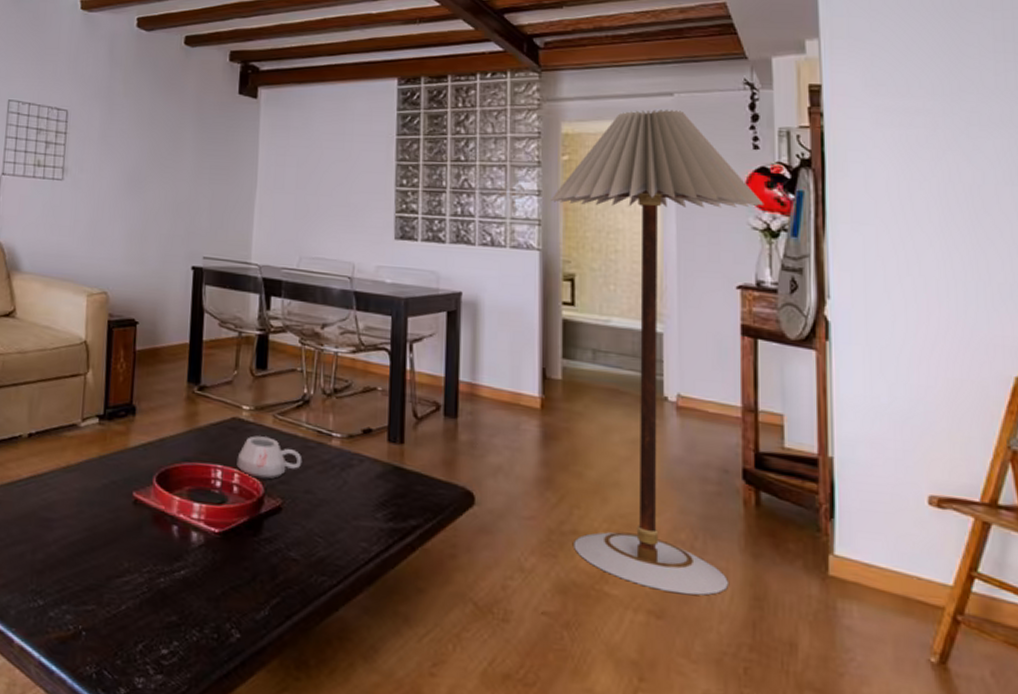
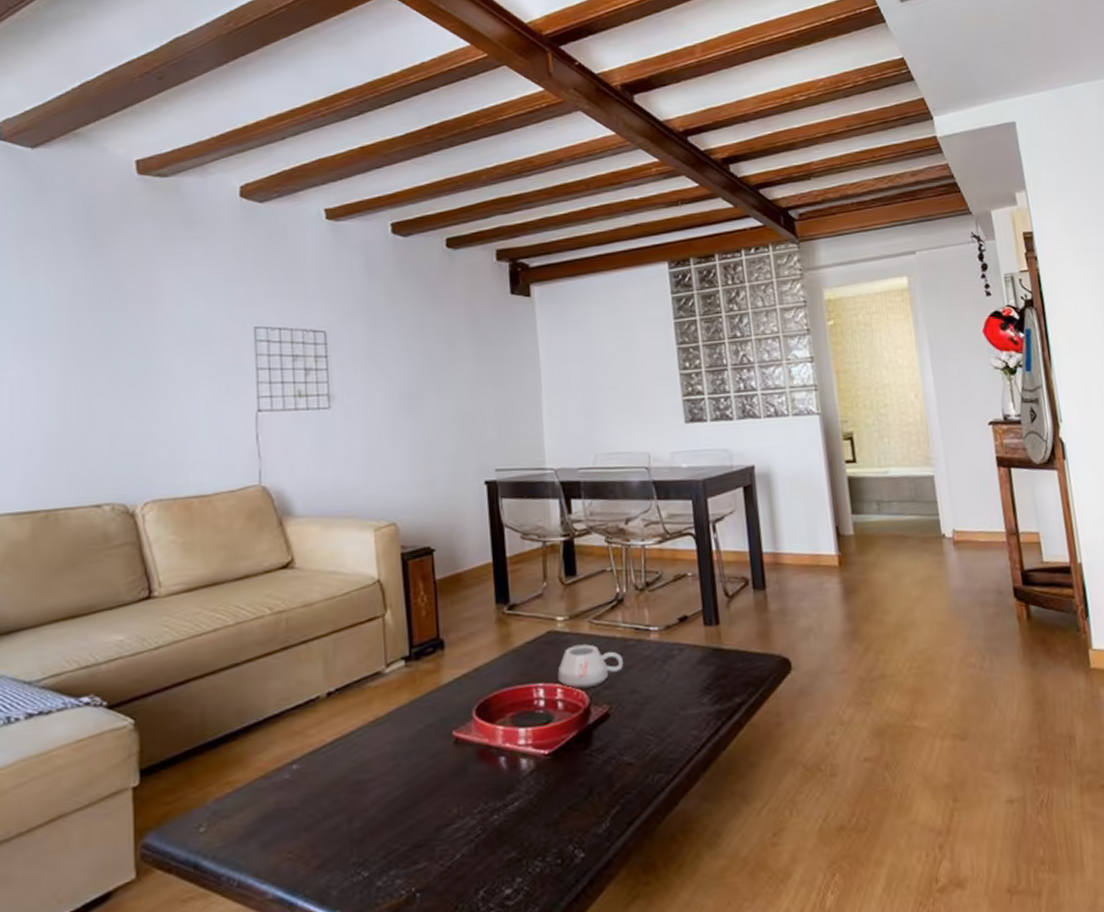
floor lamp: present [550,109,764,596] -> none [822,267,1016,714]

